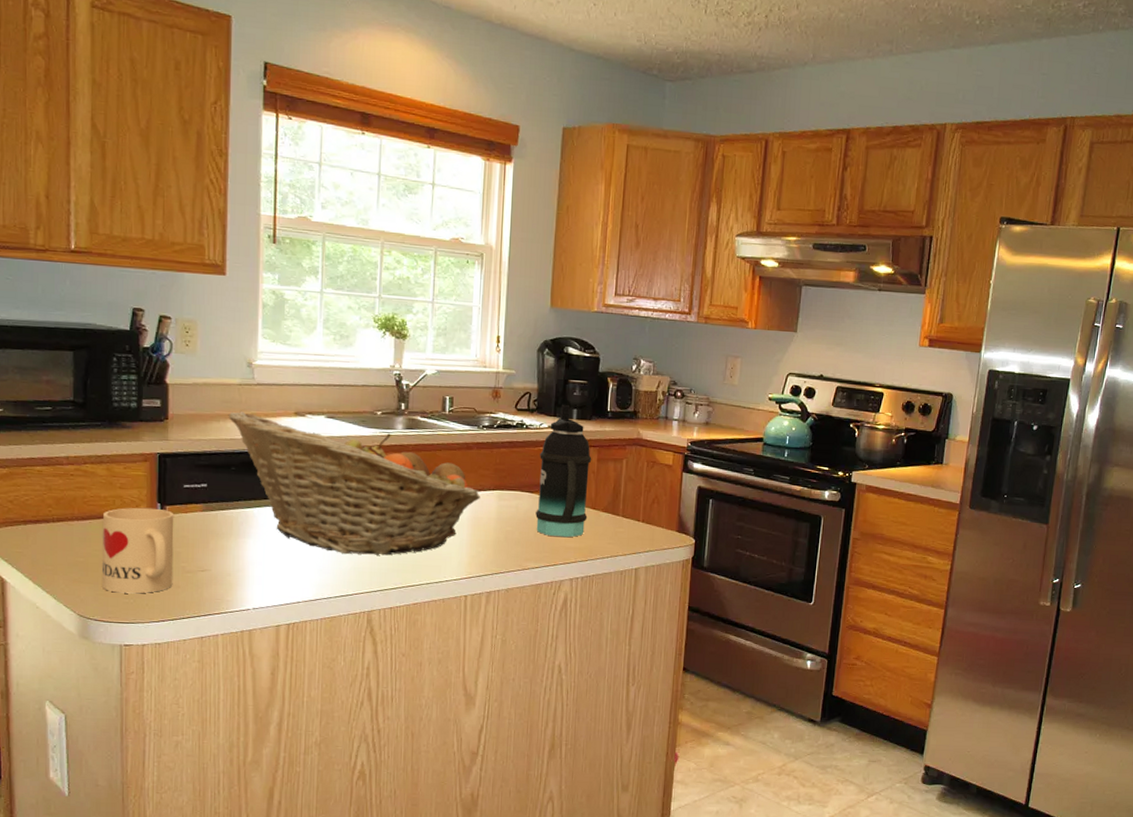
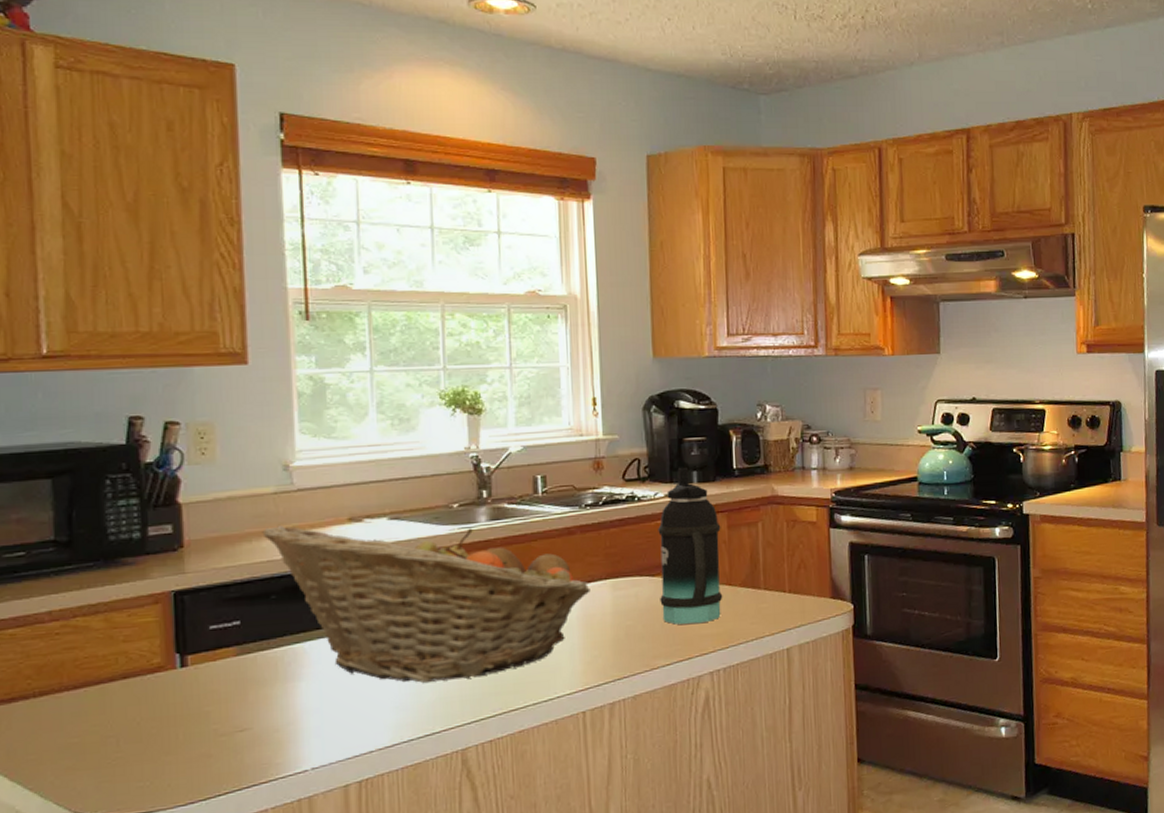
mug: present [102,507,174,594] -> none [103,660,203,776]

